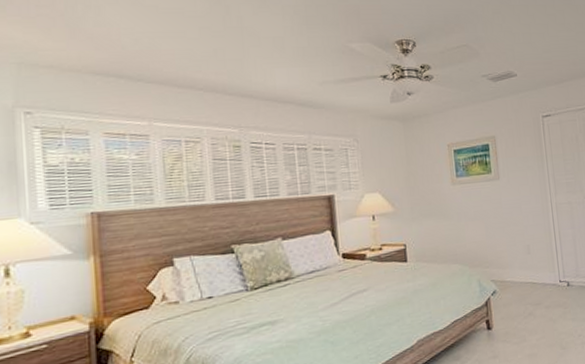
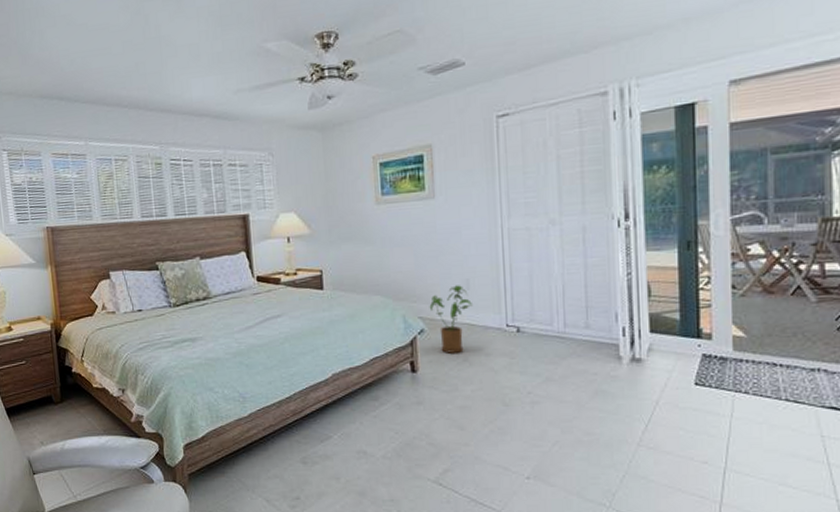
house plant: none [499,250,533,310] -> present [429,285,472,353]

